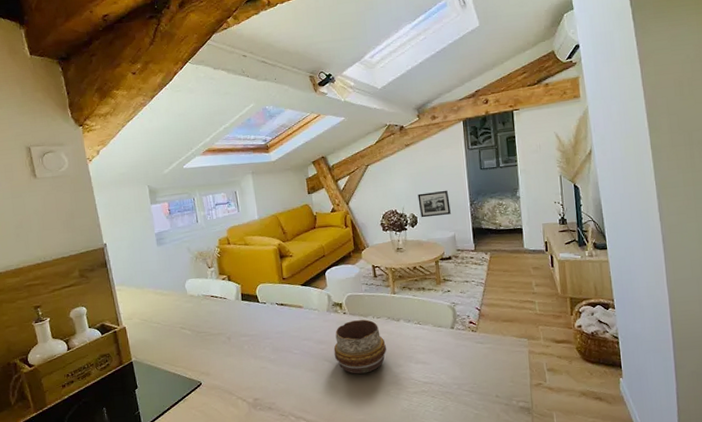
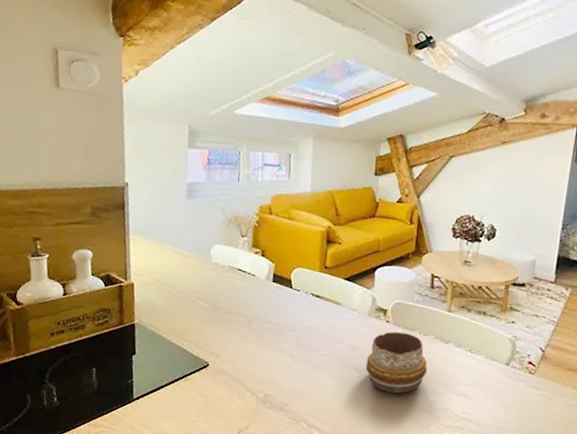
picture frame: present [417,190,451,218] -> none [501,203,540,235]

